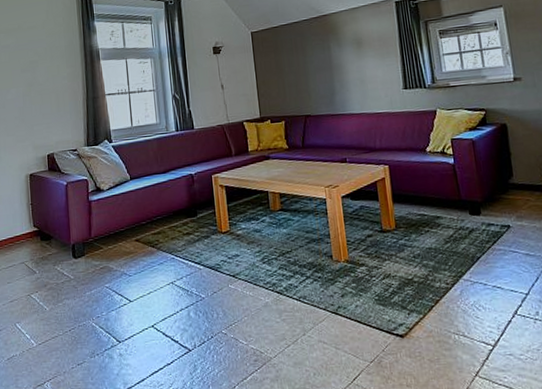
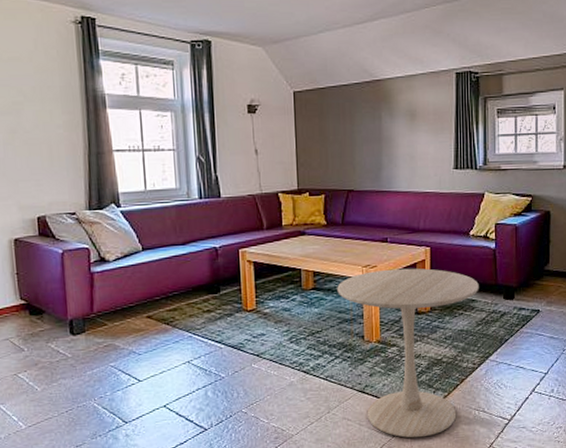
side table: none [302,186,443,364] -> present [337,268,479,438]

